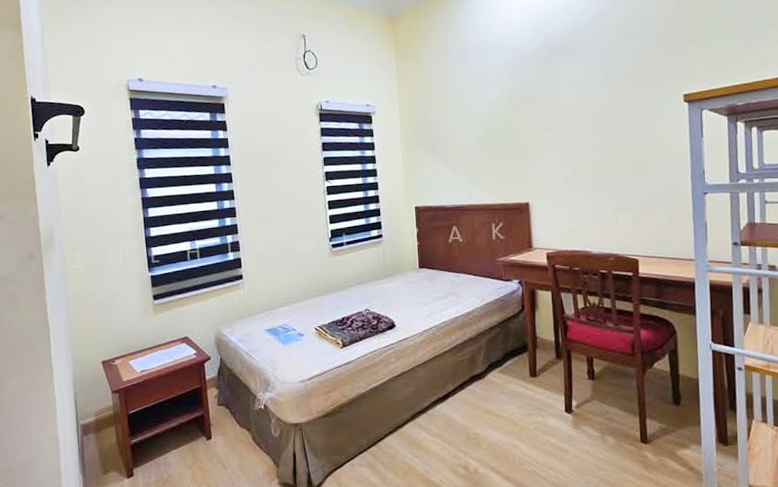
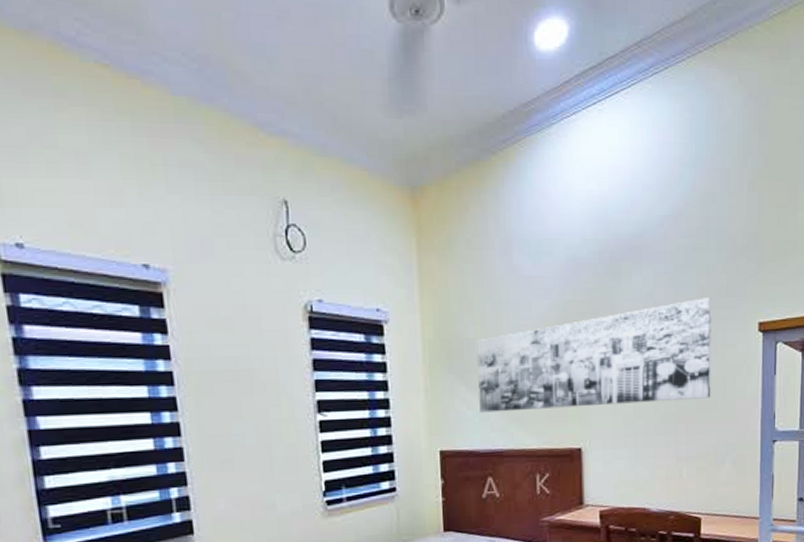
wall art: none [442,77,642,177] -> present [477,298,711,413]

